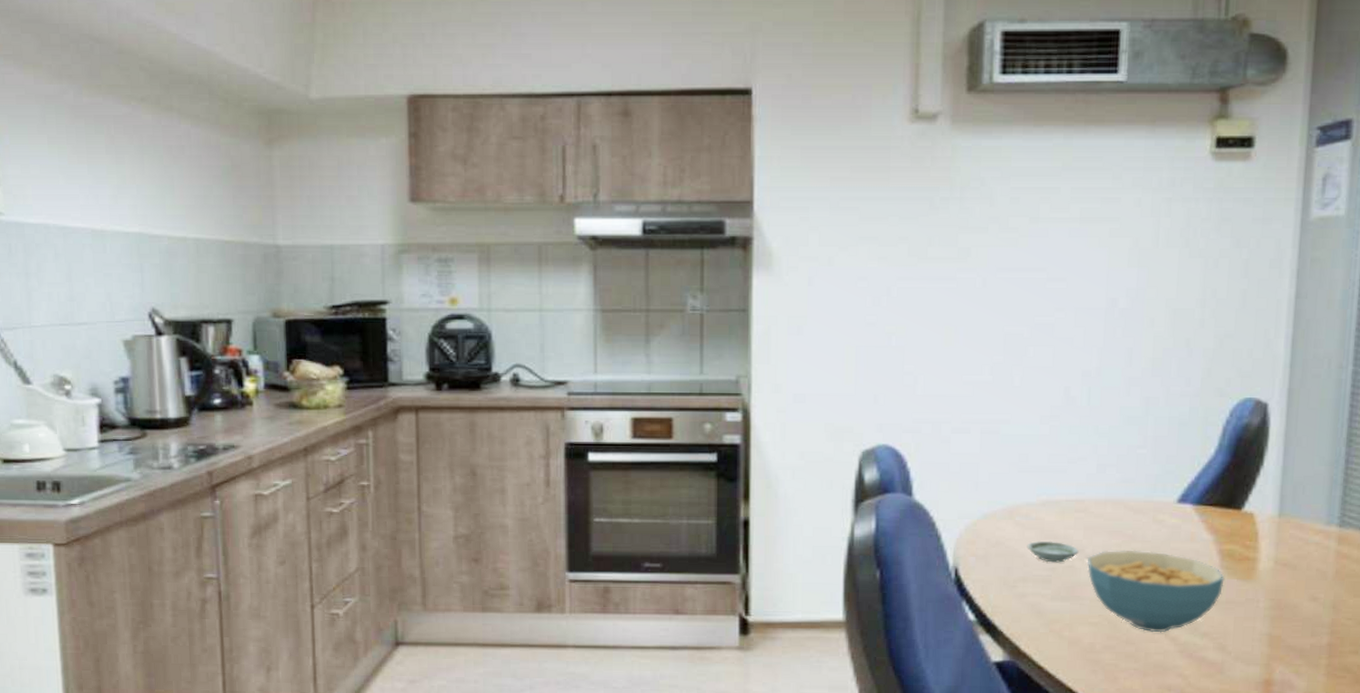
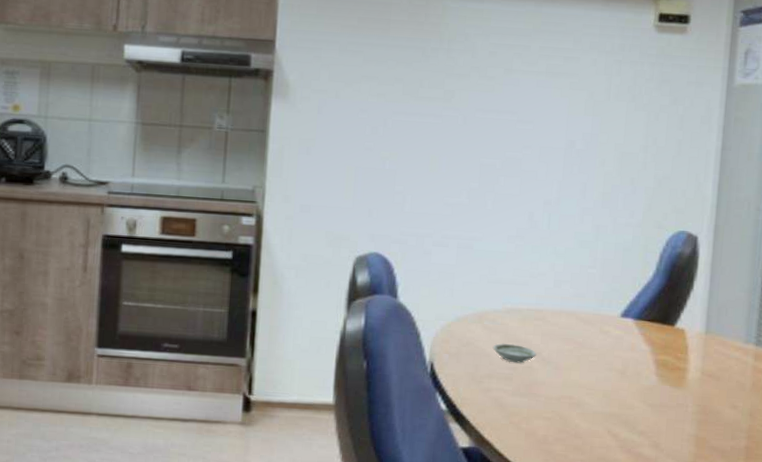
cereal bowl: present [1087,550,1225,633] -> none [543,355,659,430]

